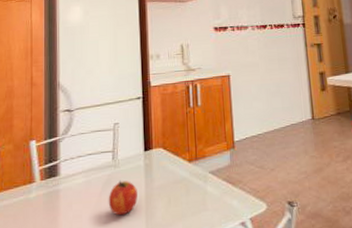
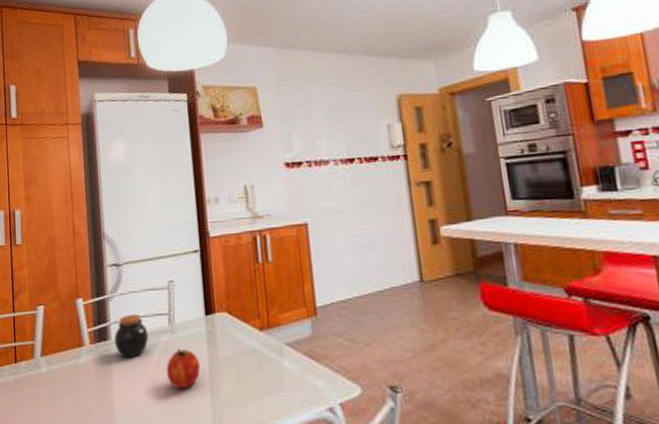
jar: none [62,152,94,191] -> present [114,313,149,358]

